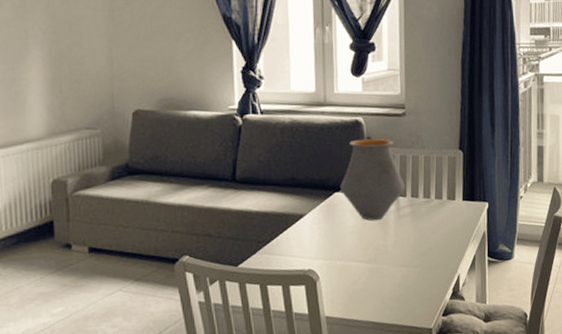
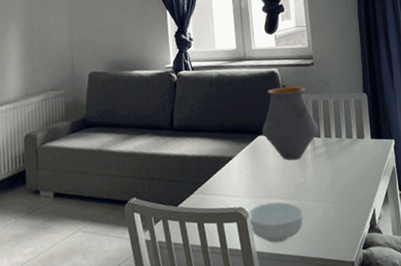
cereal bowl: none [317,265,381,308] -> present [247,202,304,243]

